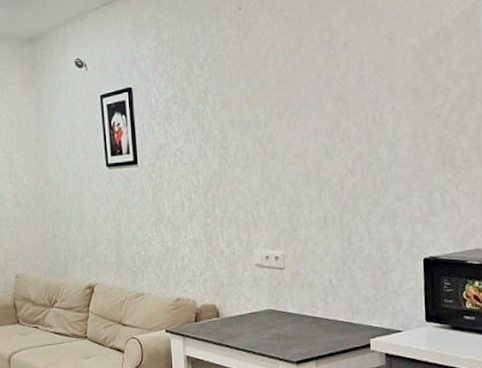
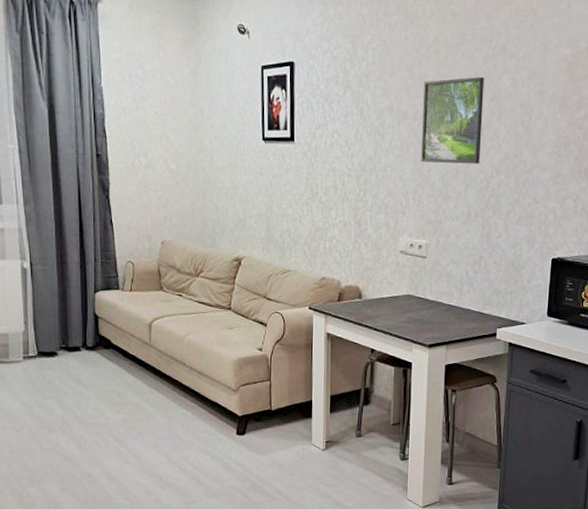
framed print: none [265,77,332,171] -> present [421,76,485,164]

